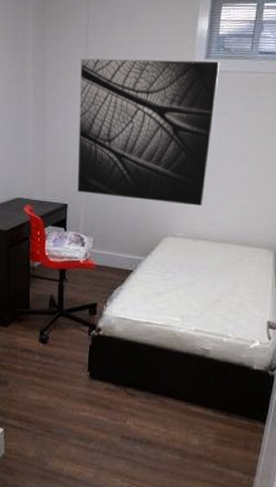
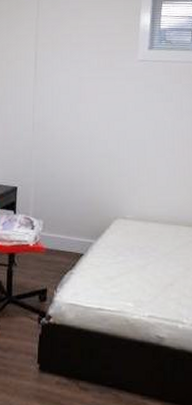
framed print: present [77,58,220,207] -> none [27,48,163,189]

